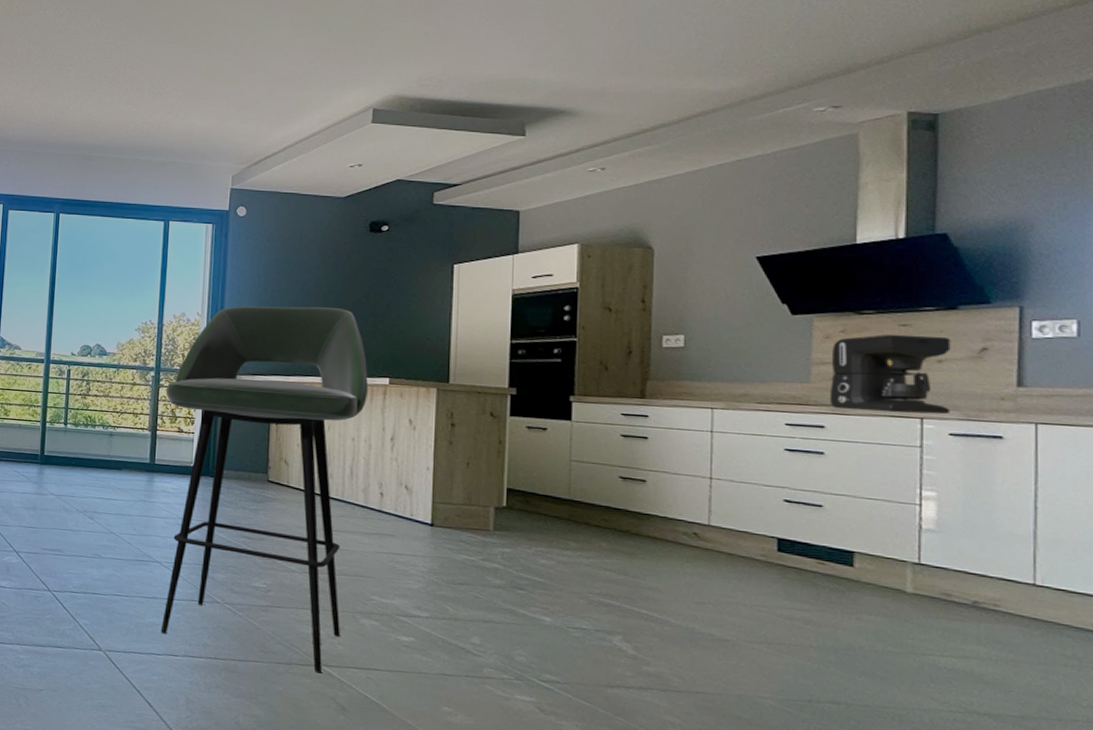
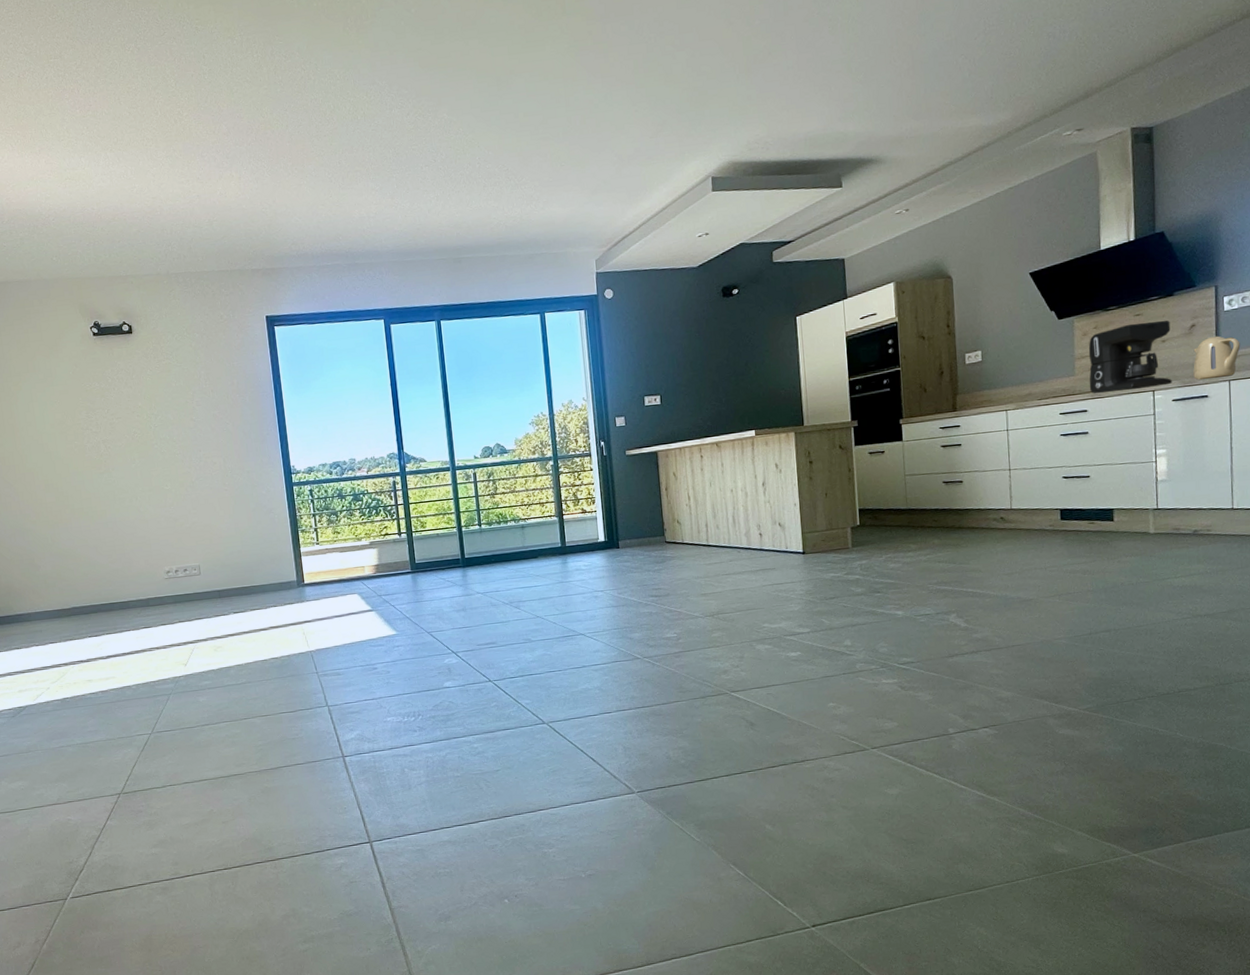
bar stool: present [160,306,369,674] -> none [565,373,743,700]
kettle: none [982,366,1055,419] -> present [1193,336,1241,381]

